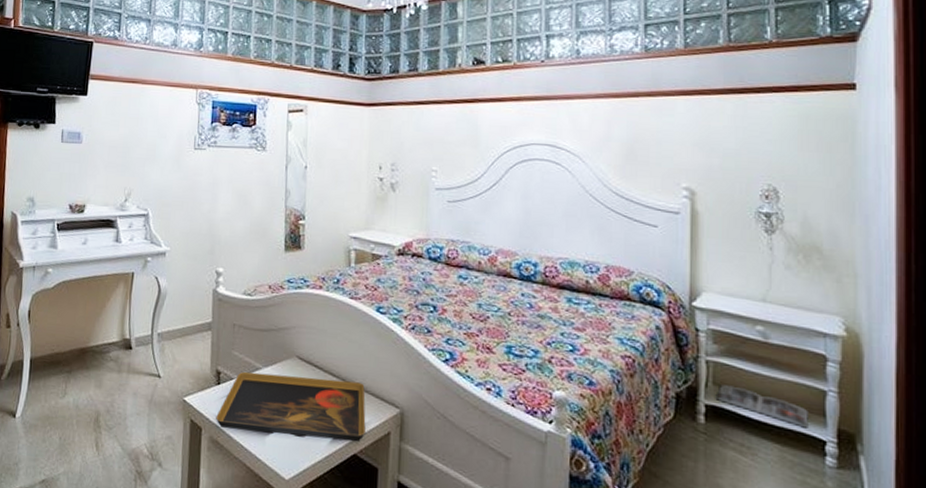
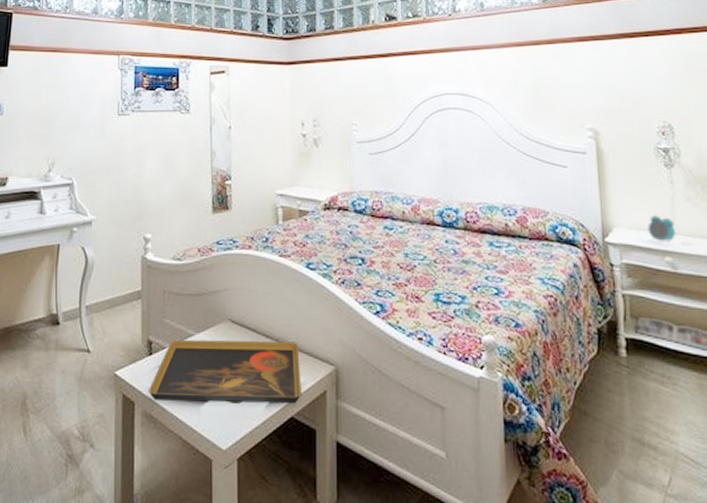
alarm clock: none [740,279,770,314] -> present [647,212,676,245]

